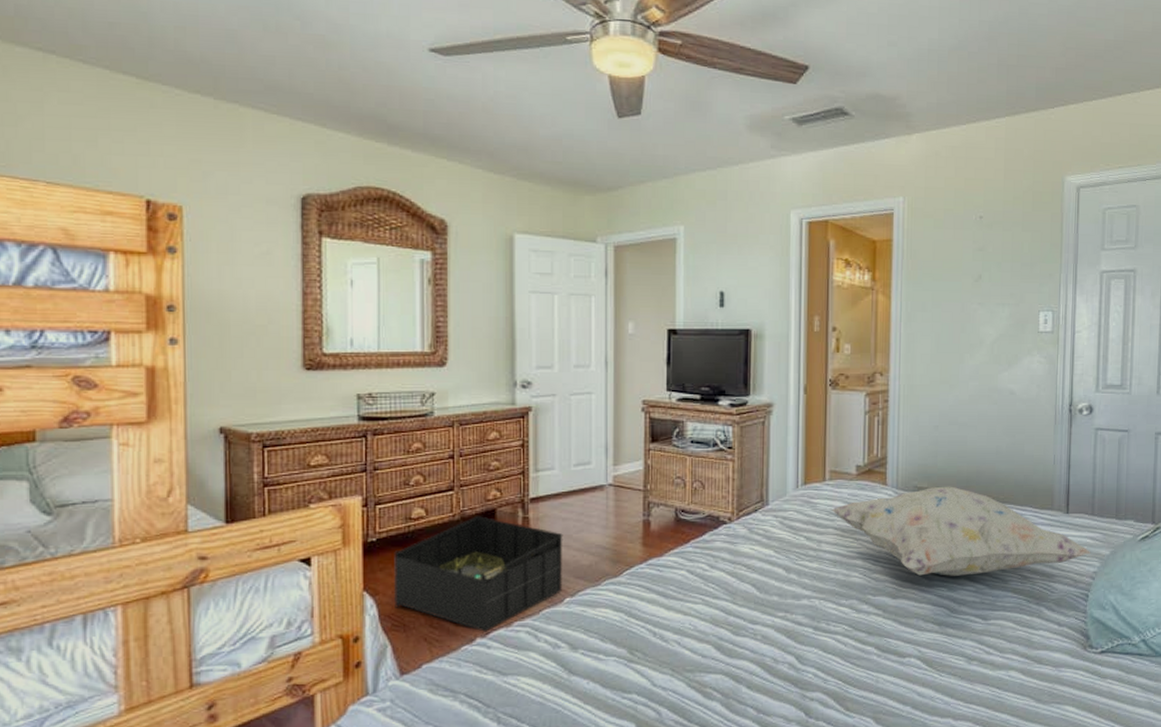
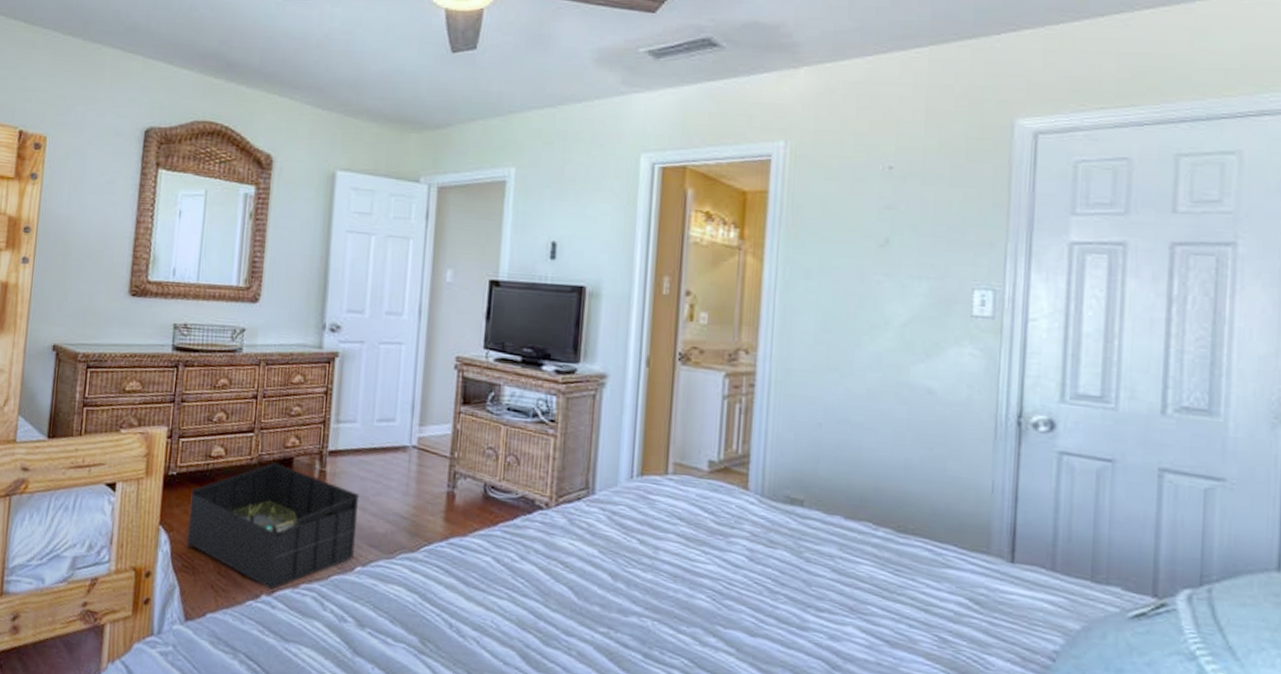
decorative pillow: present [831,486,1091,576] -> none [673,501,1050,630]

